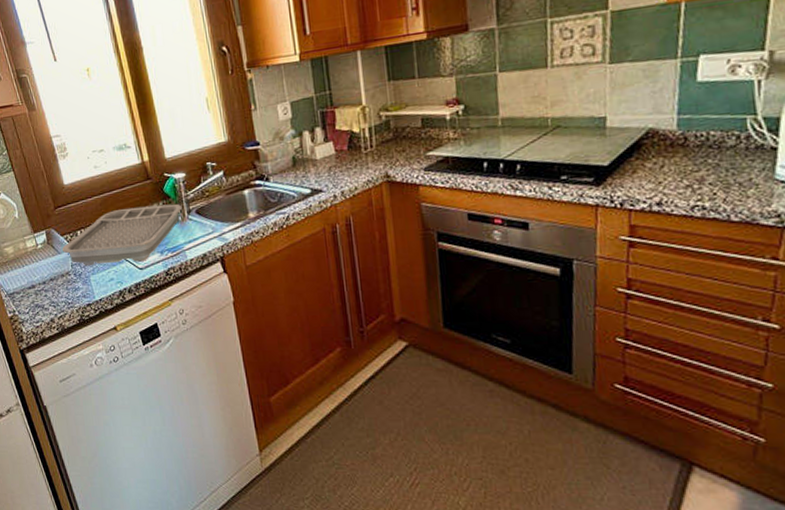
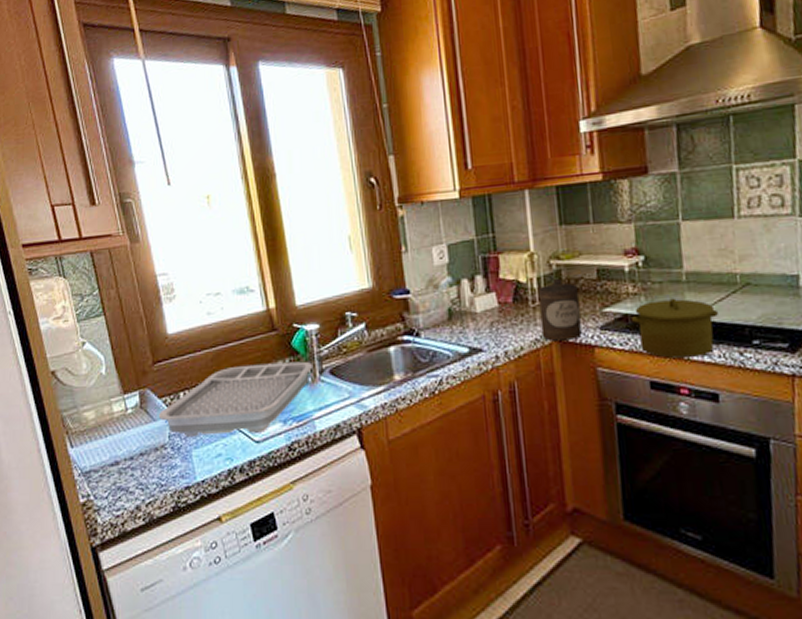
canister: none [369,127,408,182] -> present [537,278,582,341]
cooking pot: none [452,141,531,195] -> present [632,298,719,360]

